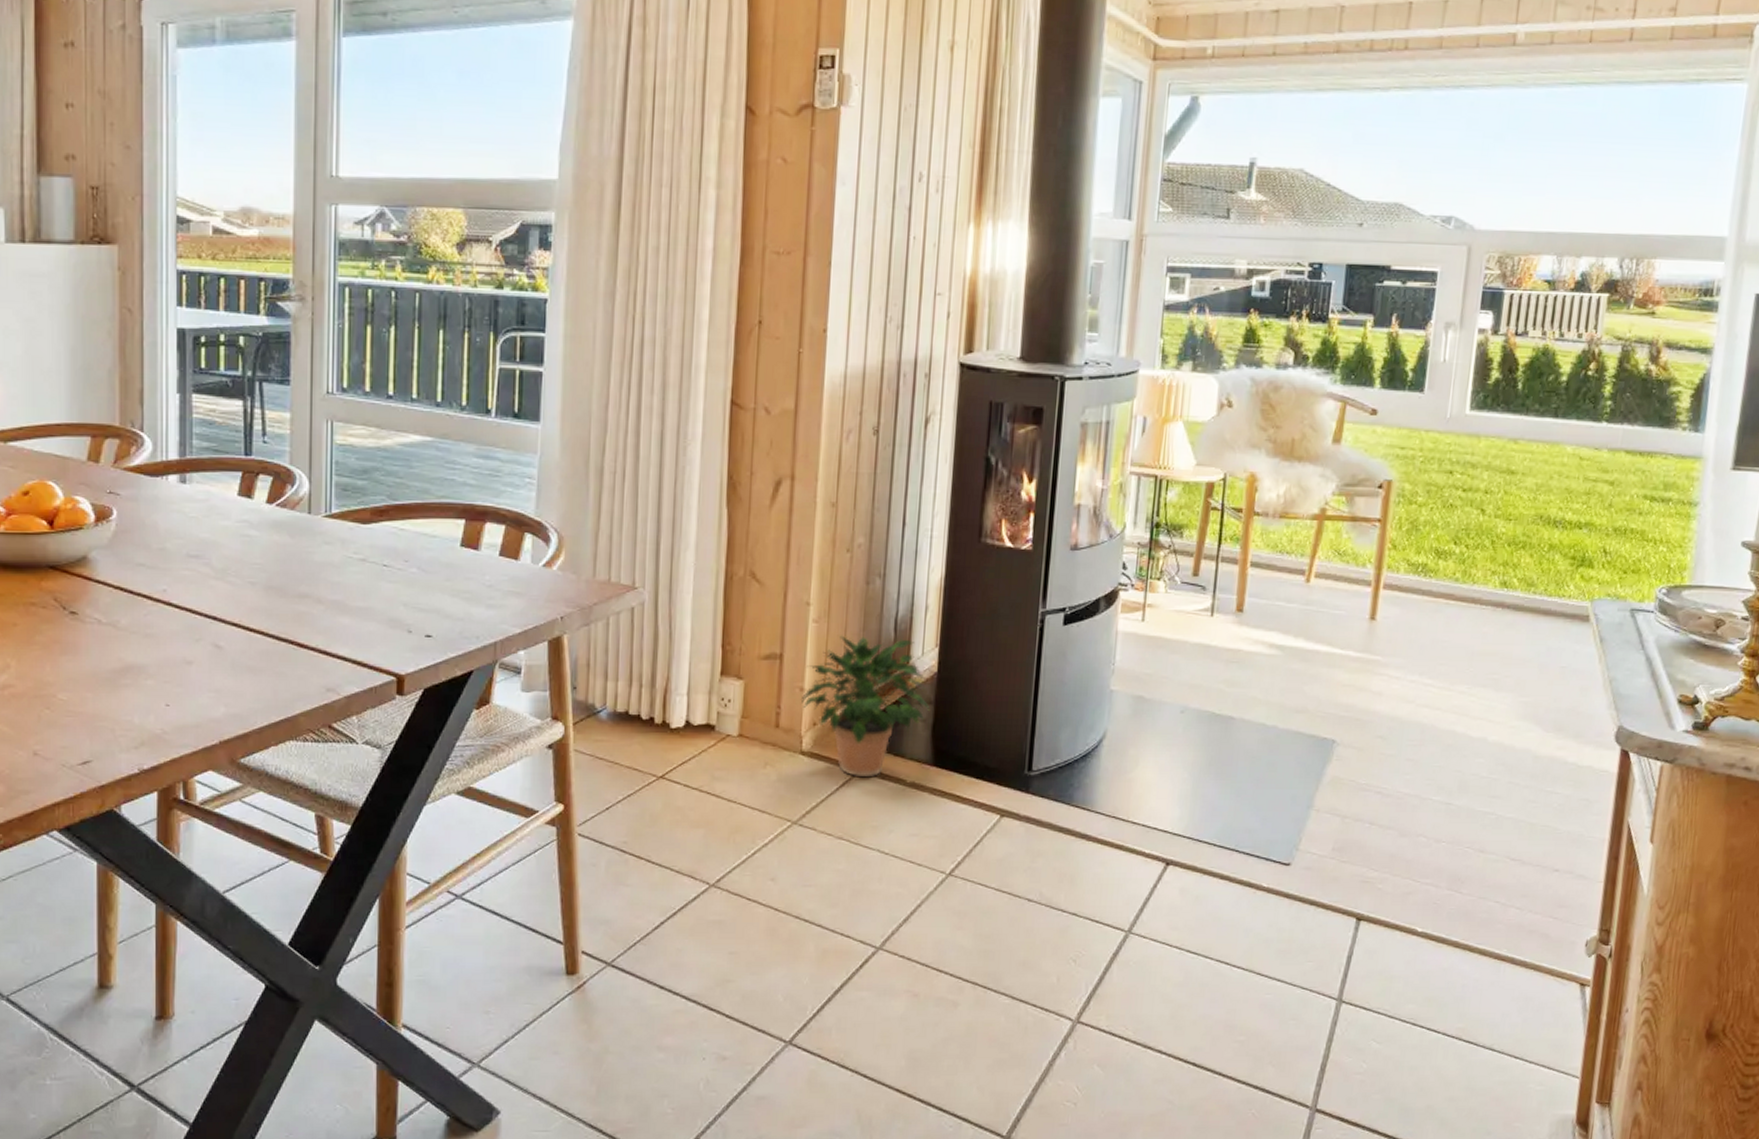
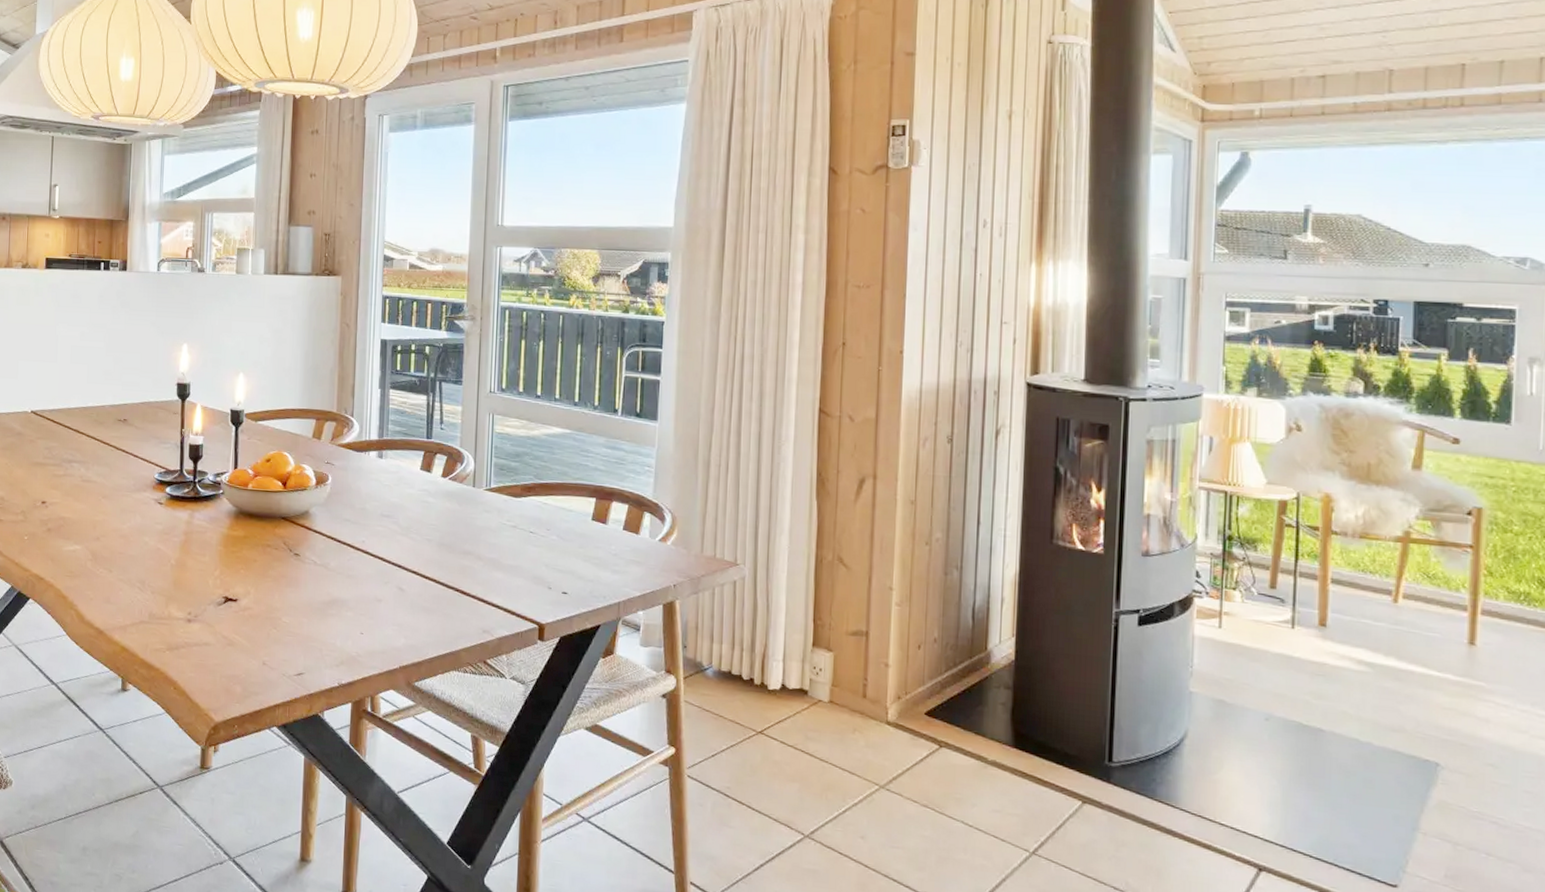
potted plant: present [802,635,930,776] -> none [887,619,1009,752]

